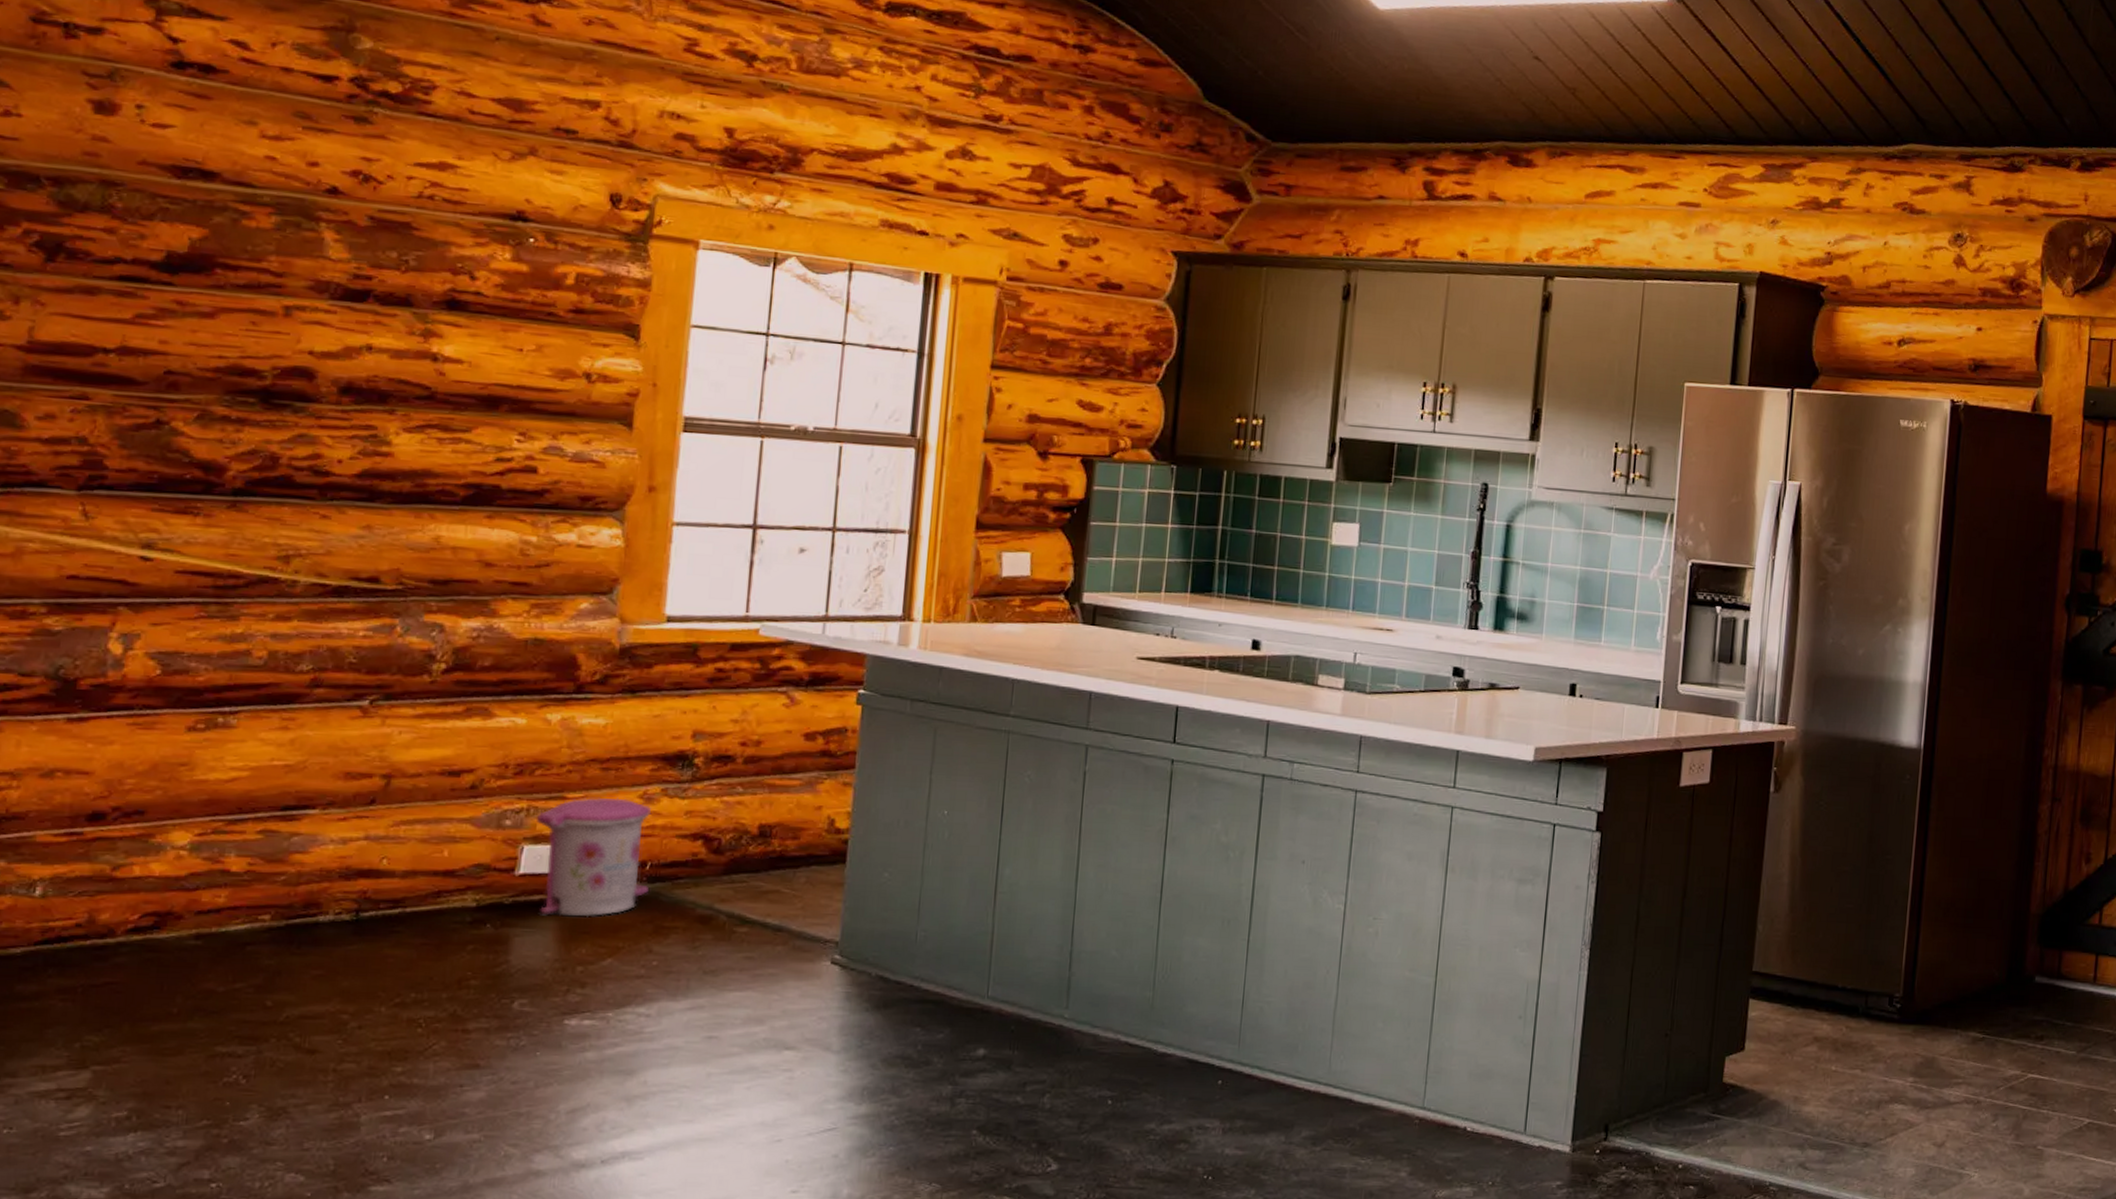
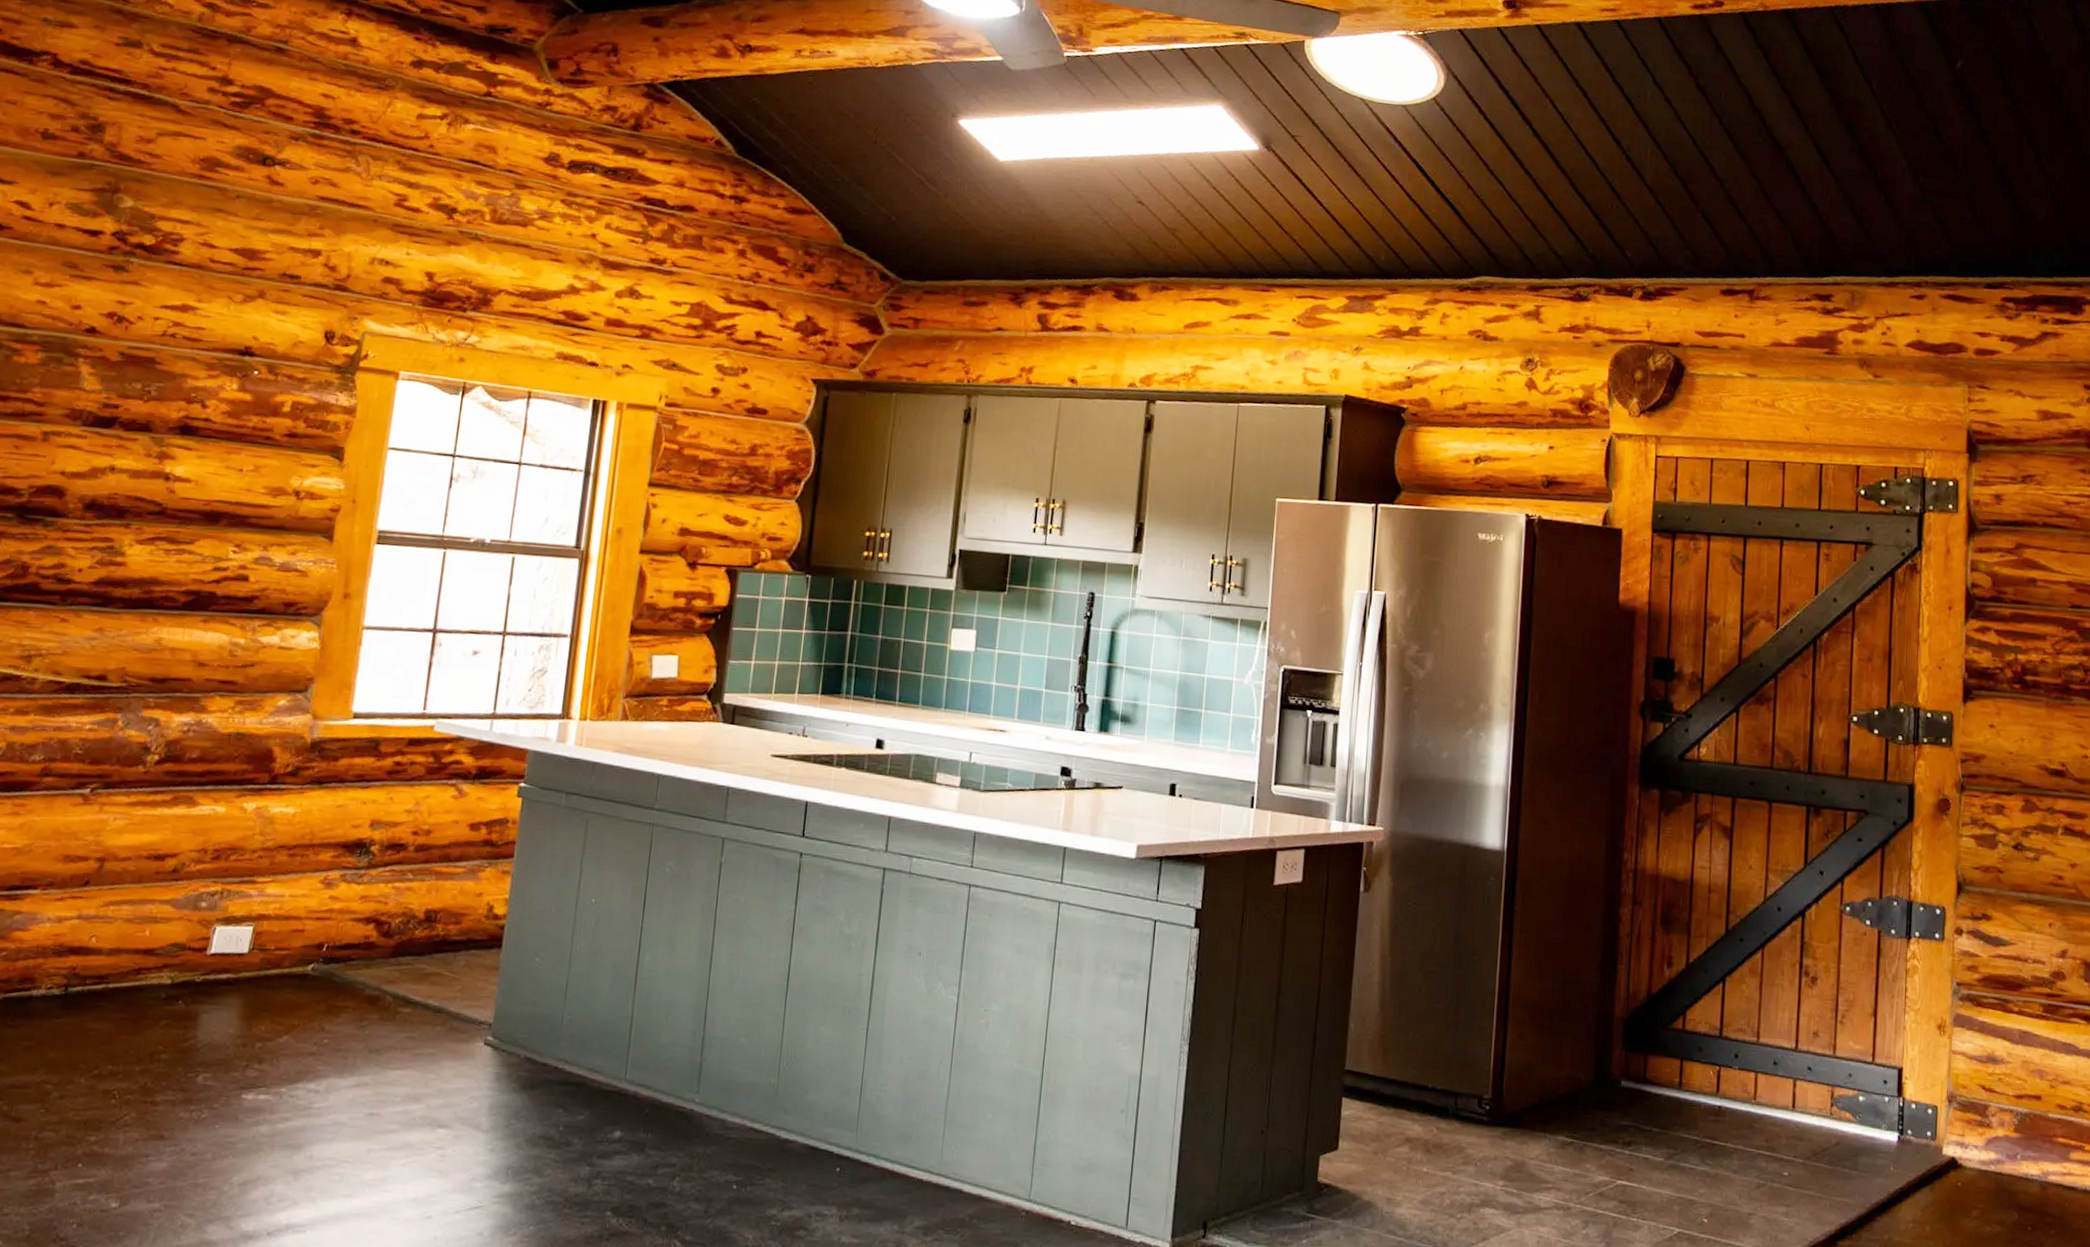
trash can: present [535,798,651,917] -> none [225,882,330,996]

